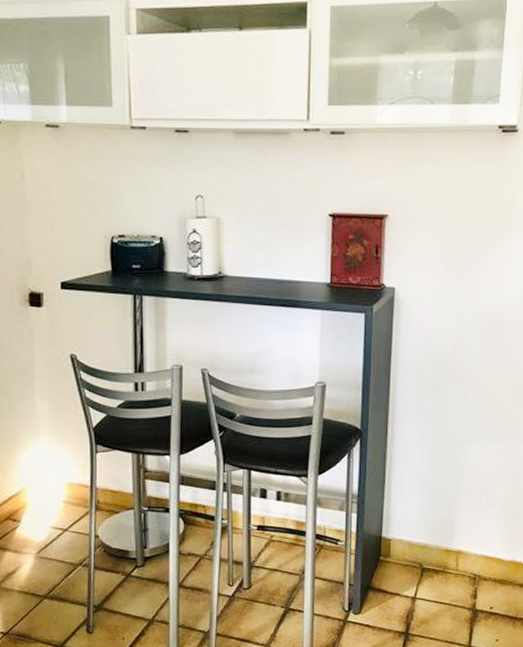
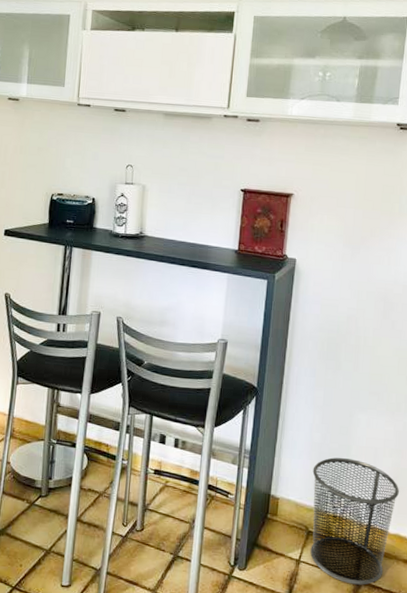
waste bin: none [424,492,513,614] -> present [310,457,399,585]

